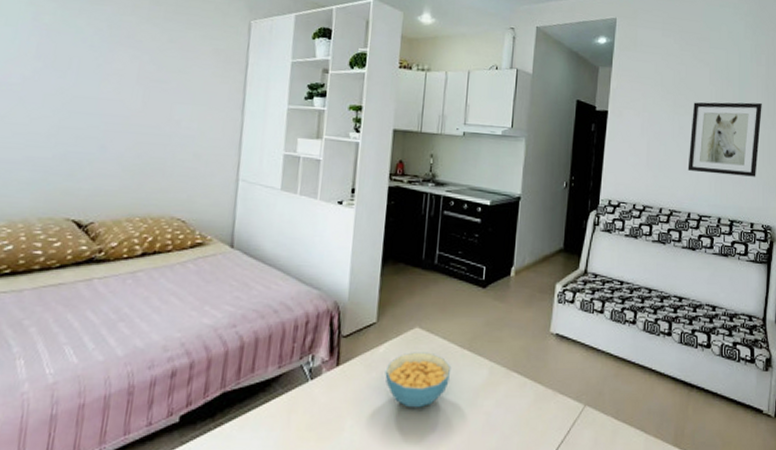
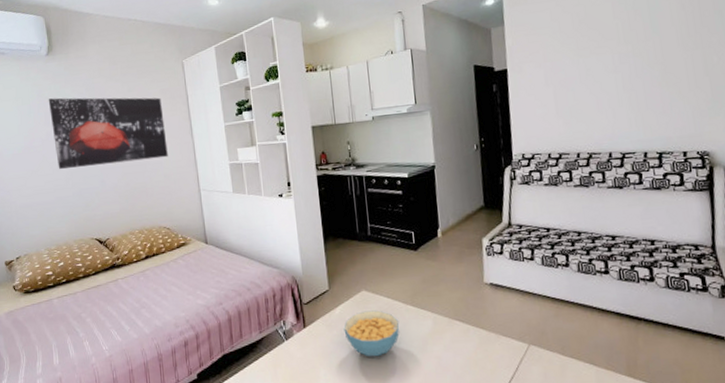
wall art: none [39,26,212,132] -> present [48,97,168,170]
wall art: present [687,102,762,177] -> none [598,24,683,111]

